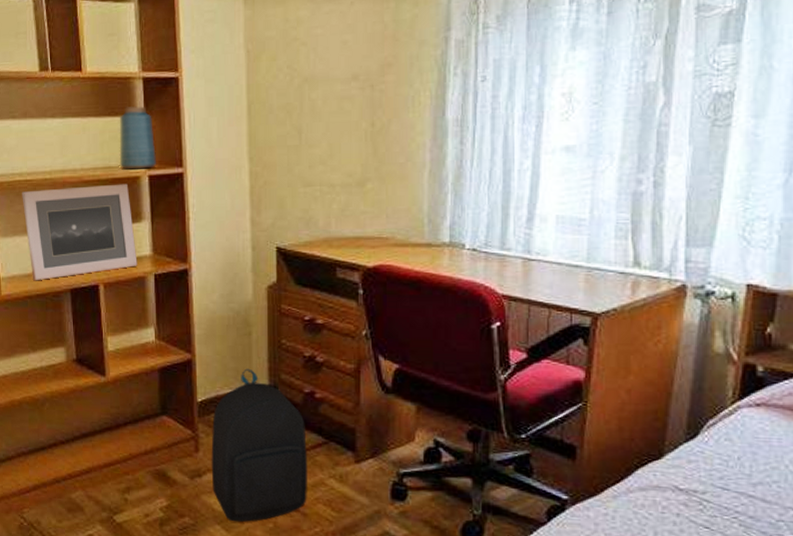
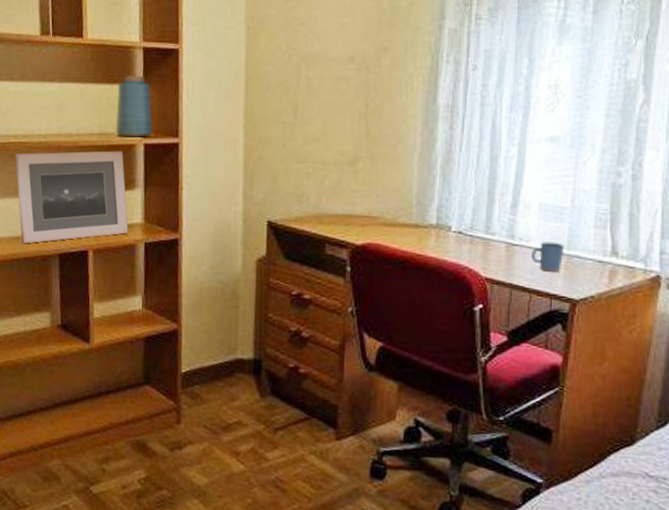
backpack: present [211,368,308,522] -> none [192,341,289,497]
mug: none [550,255,584,286] -> present [532,241,565,272]

